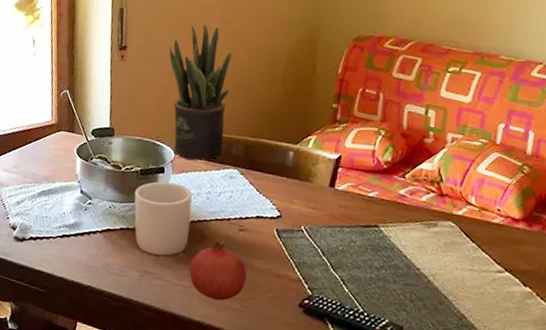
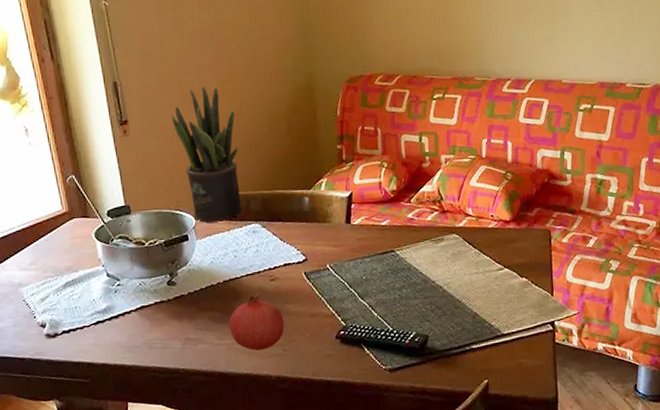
mug: present [134,181,192,257] -> none [162,248,224,322]

